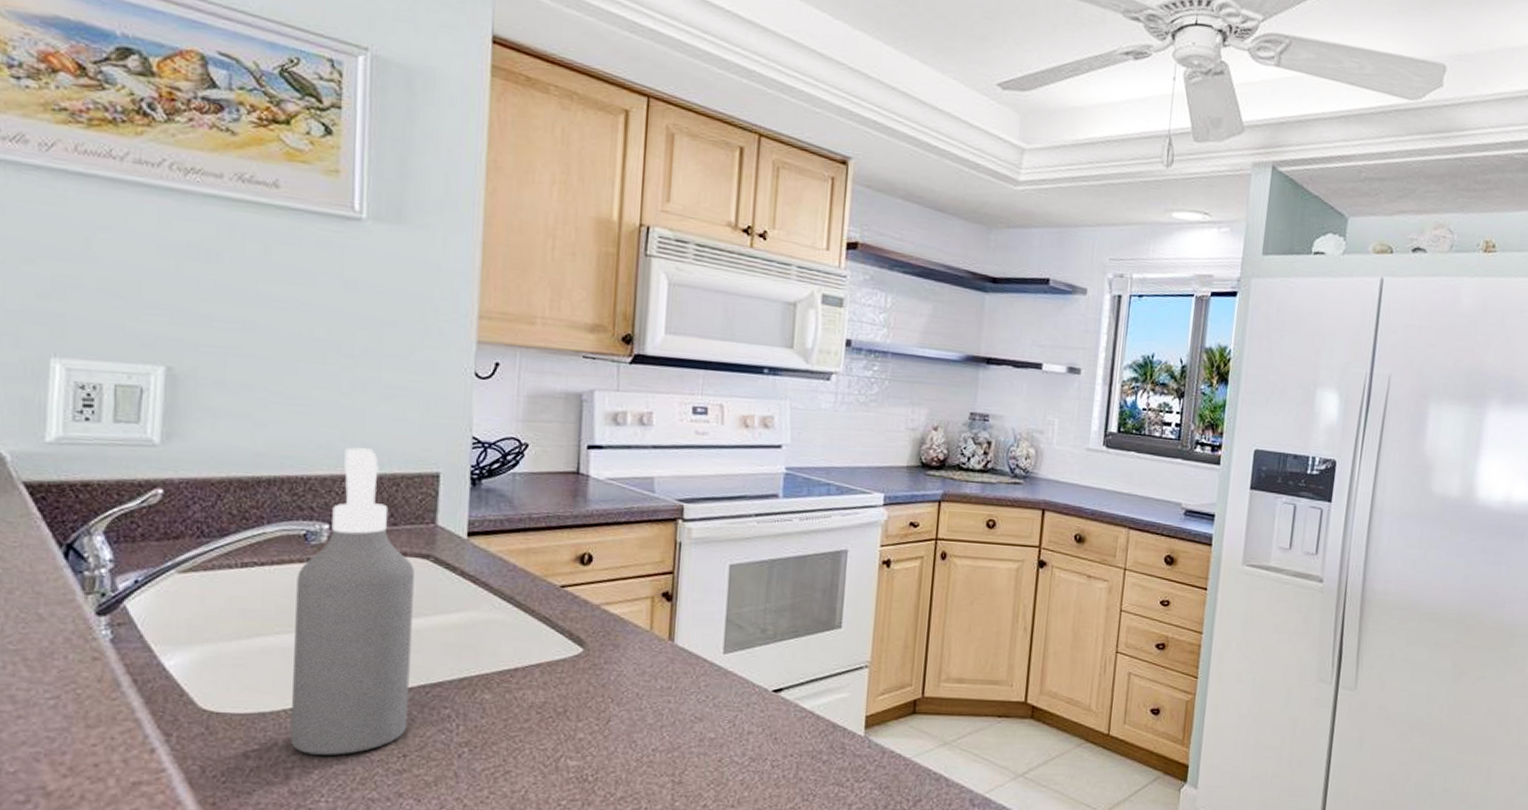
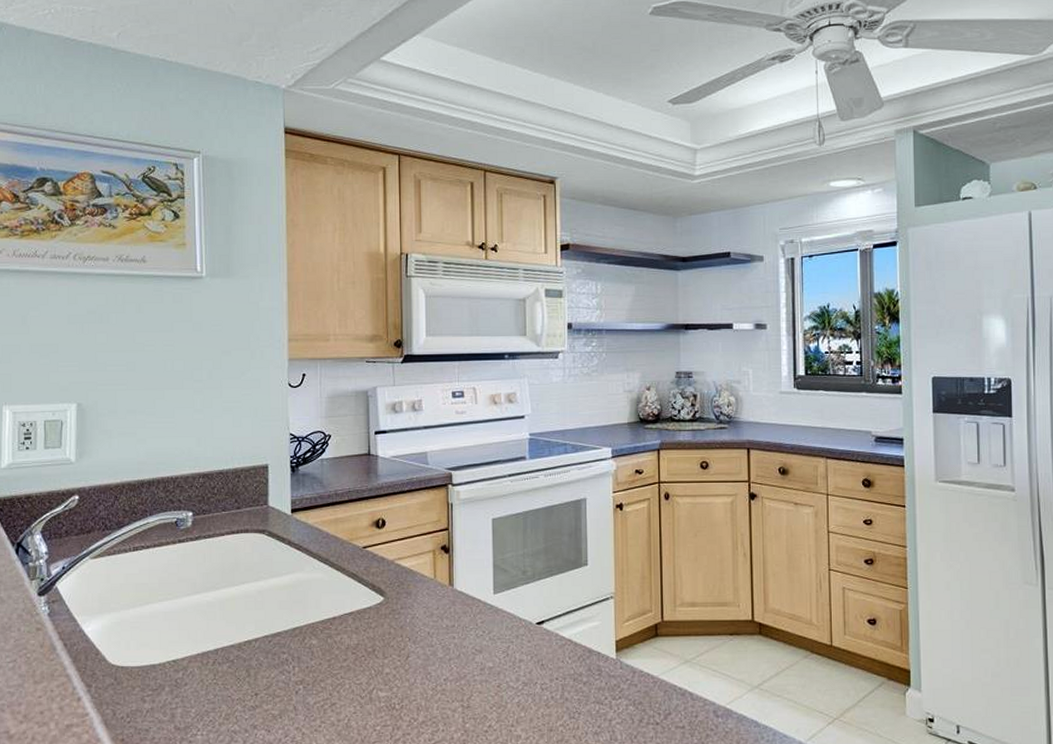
spray bottle: present [289,447,415,755] -> none [172,450,257,697]

